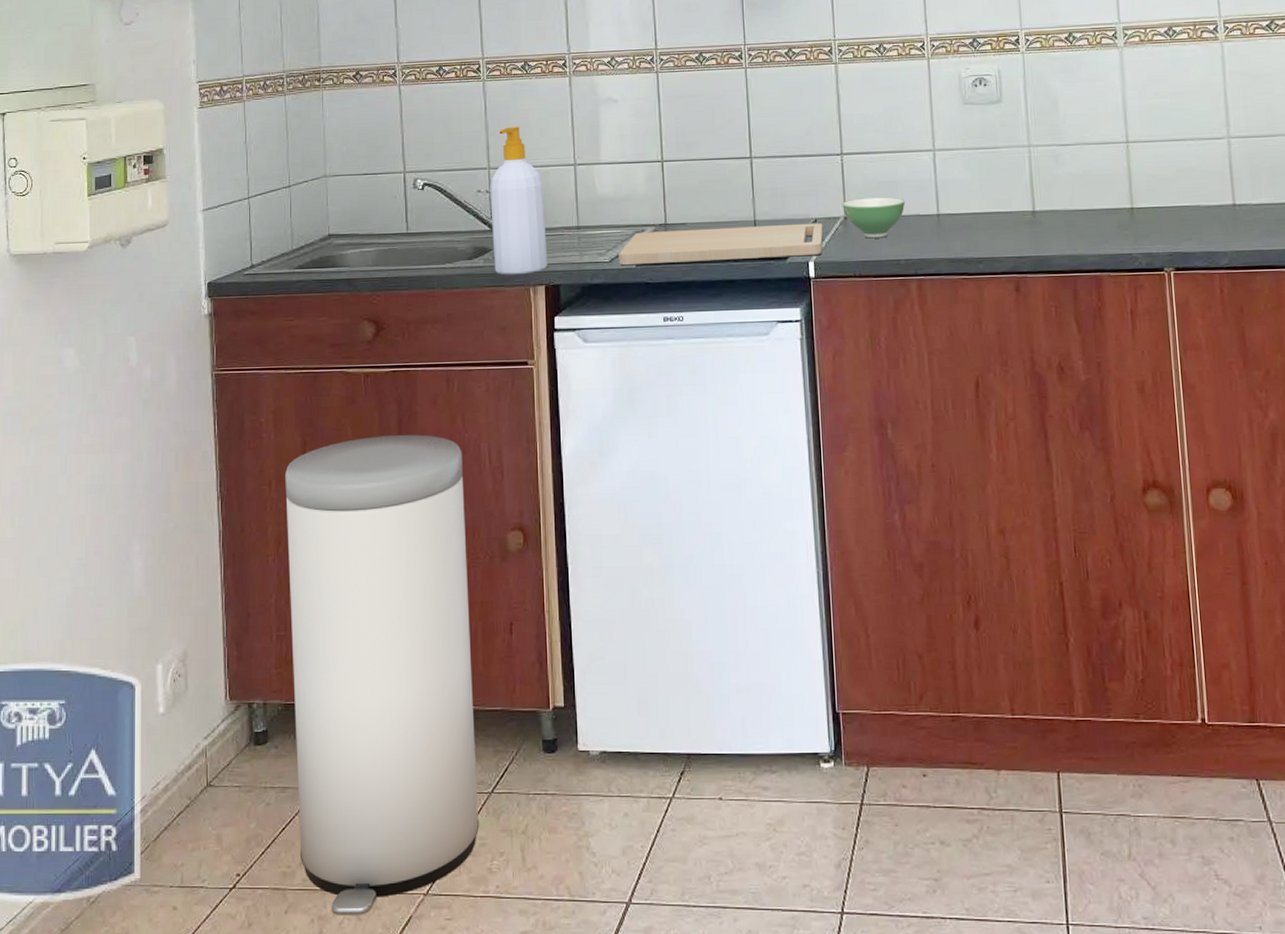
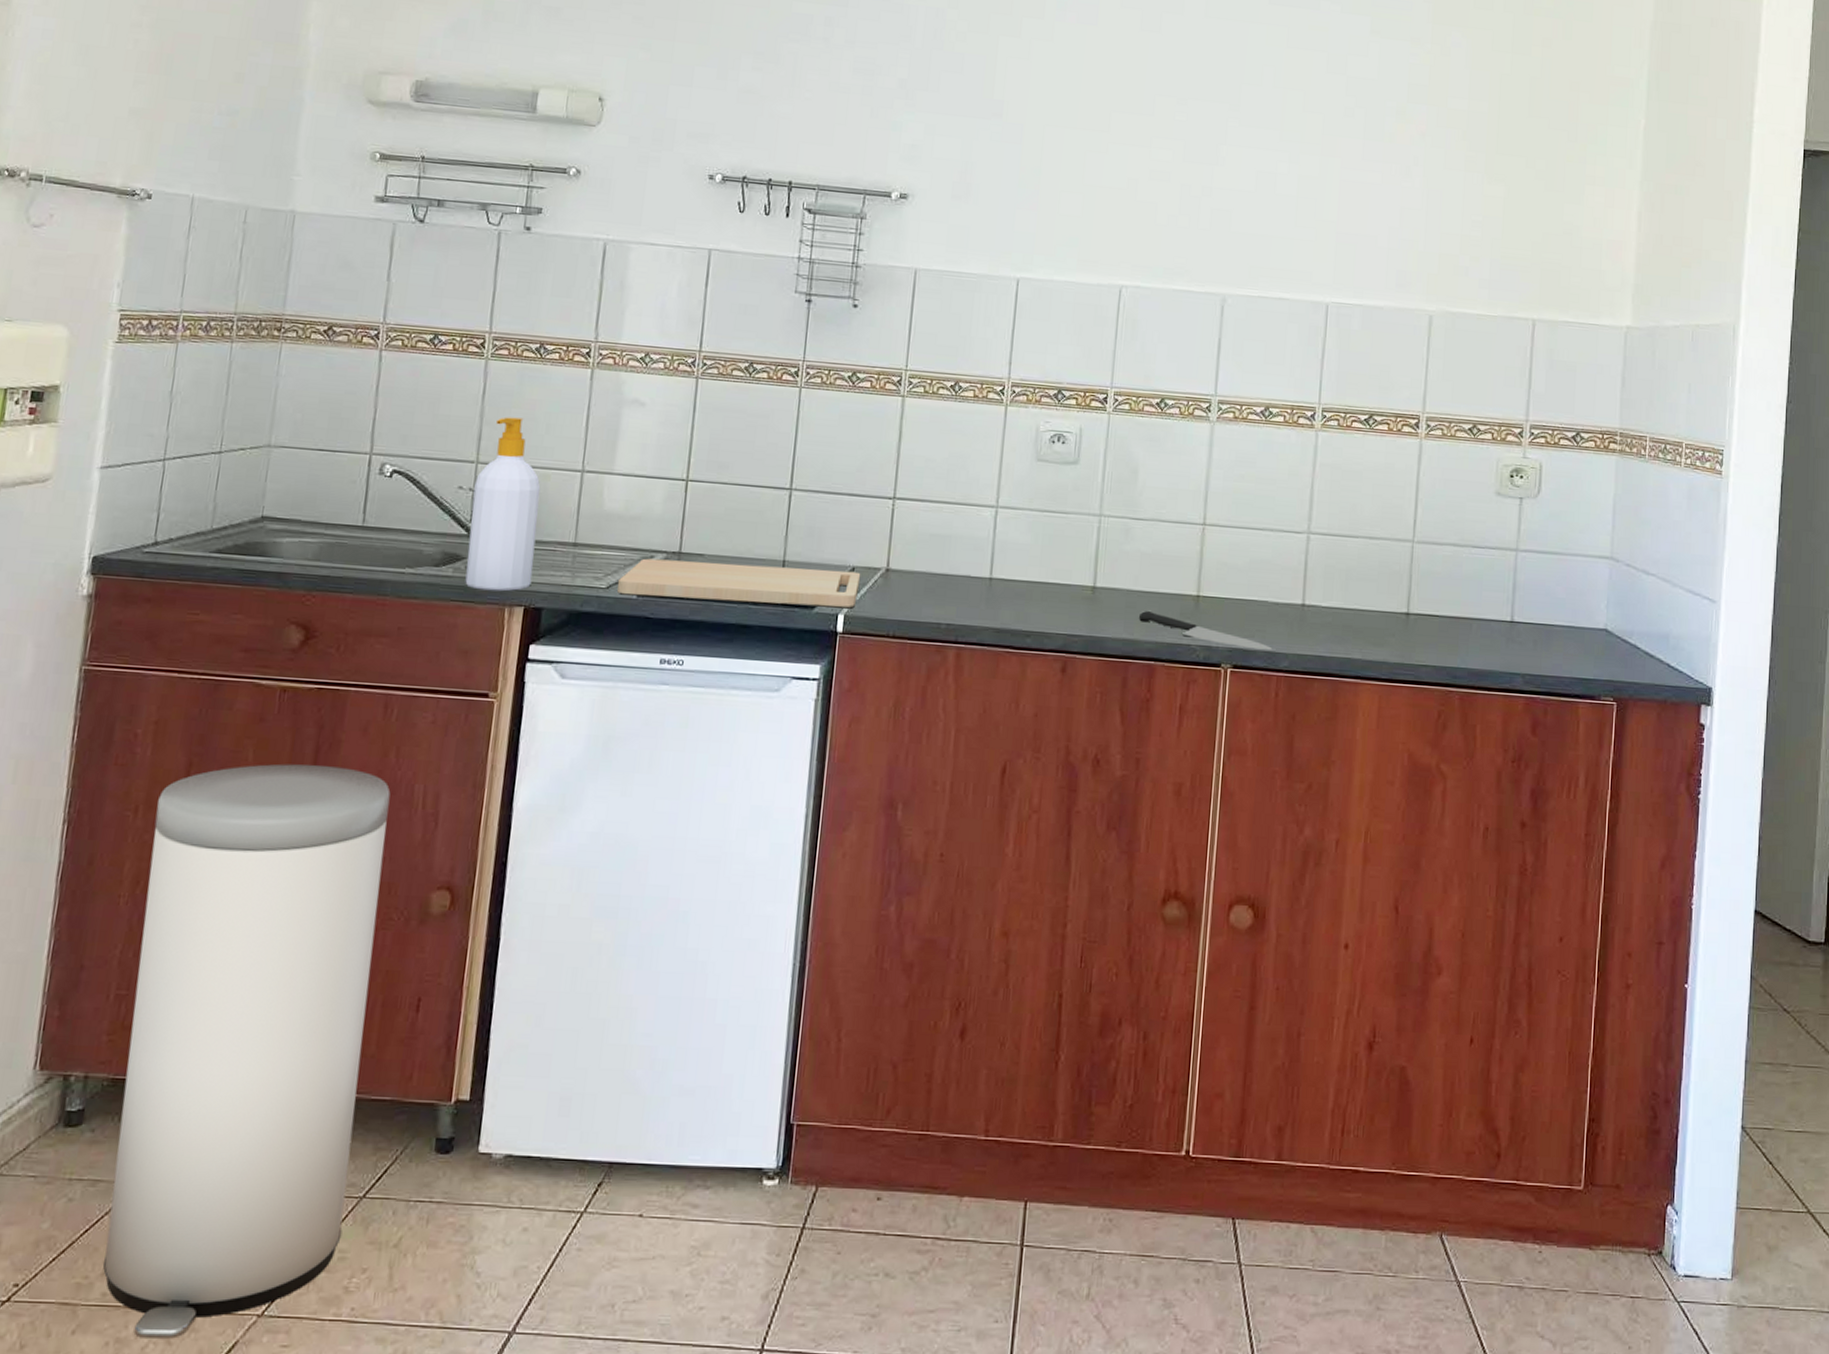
bowl: present [841,197,906,239] -> none [885,549,957,597]
kitchen knife: none [1079,227,1211,251] -> present [1138,611,1273,651]

